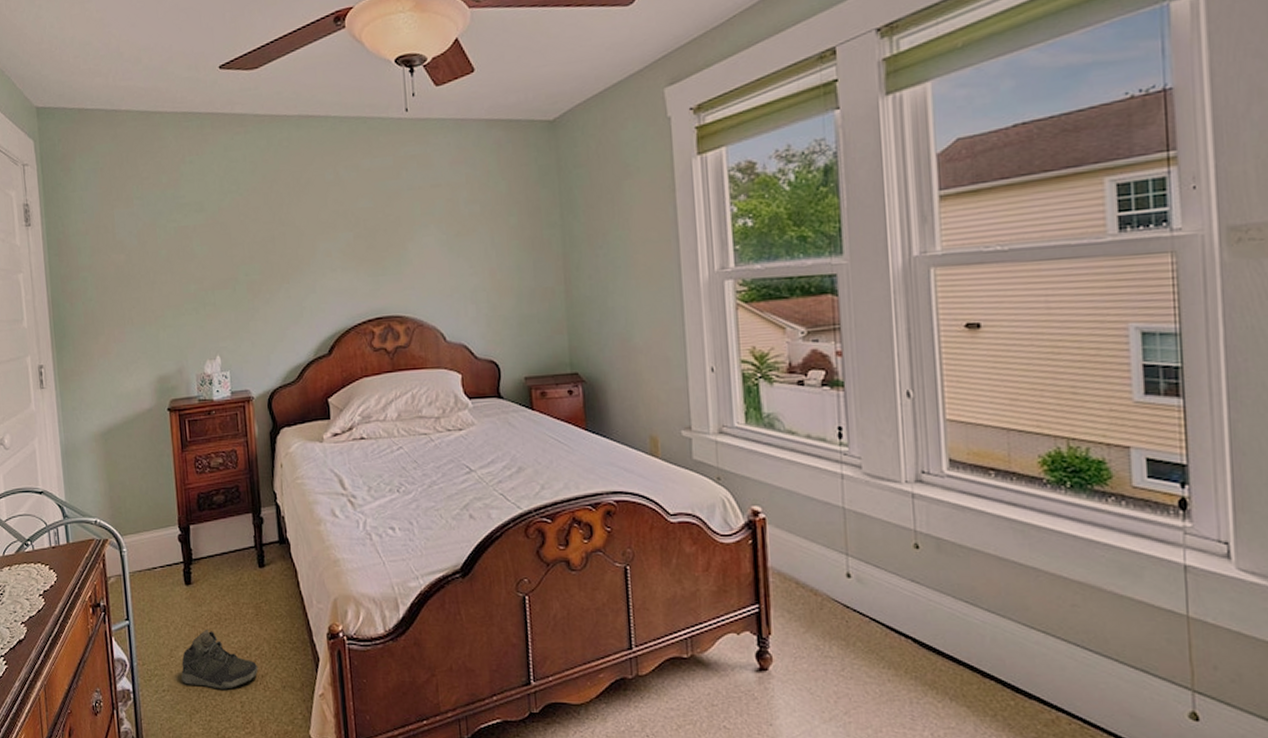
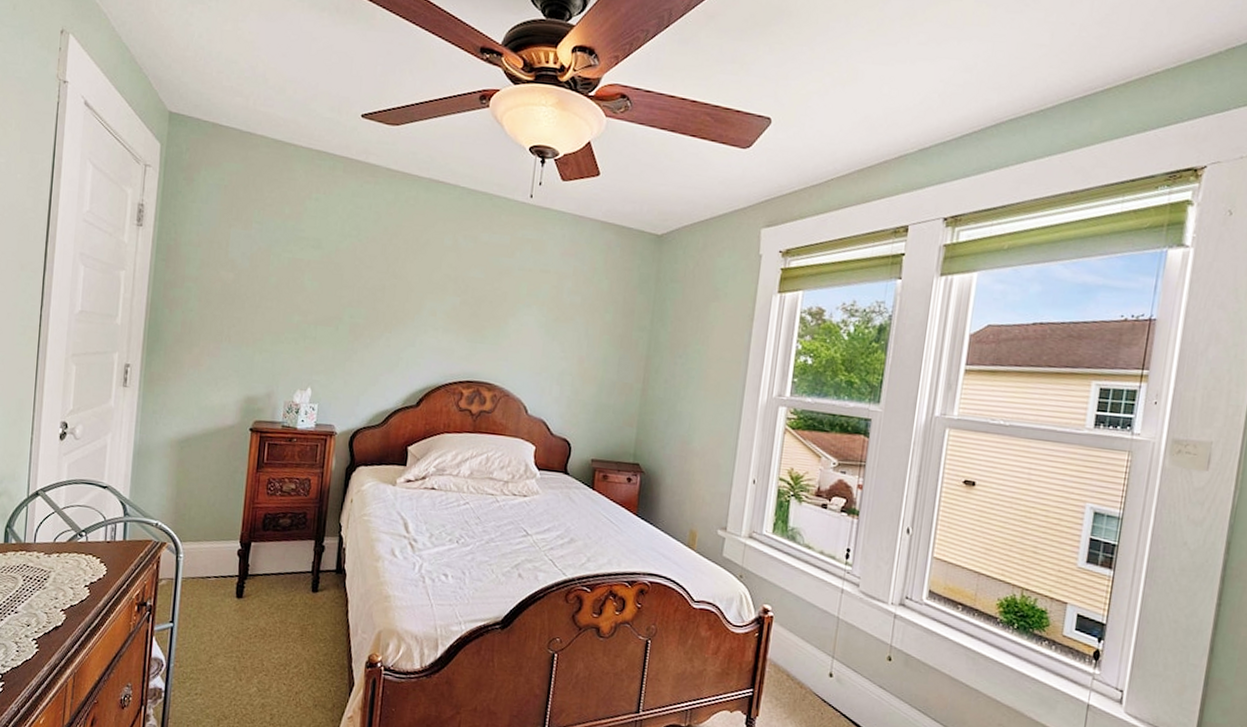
sneaker: present [181,630,259,690] -> none [216,642,294,701]

